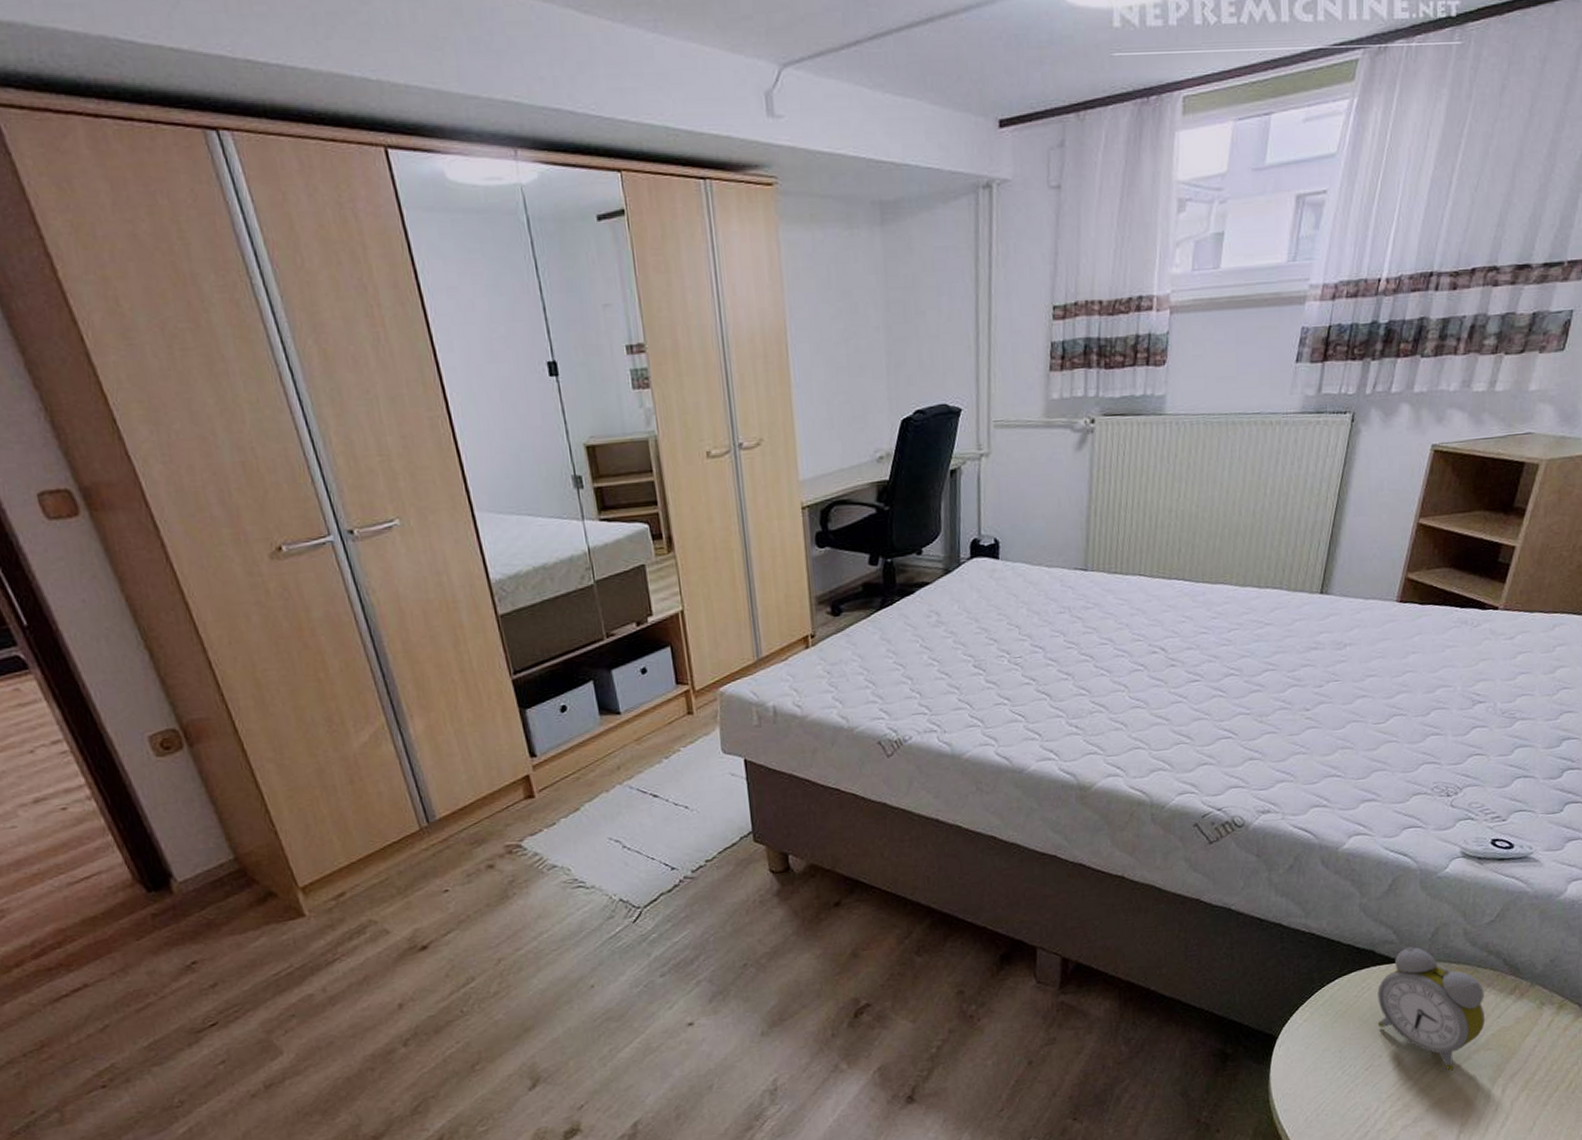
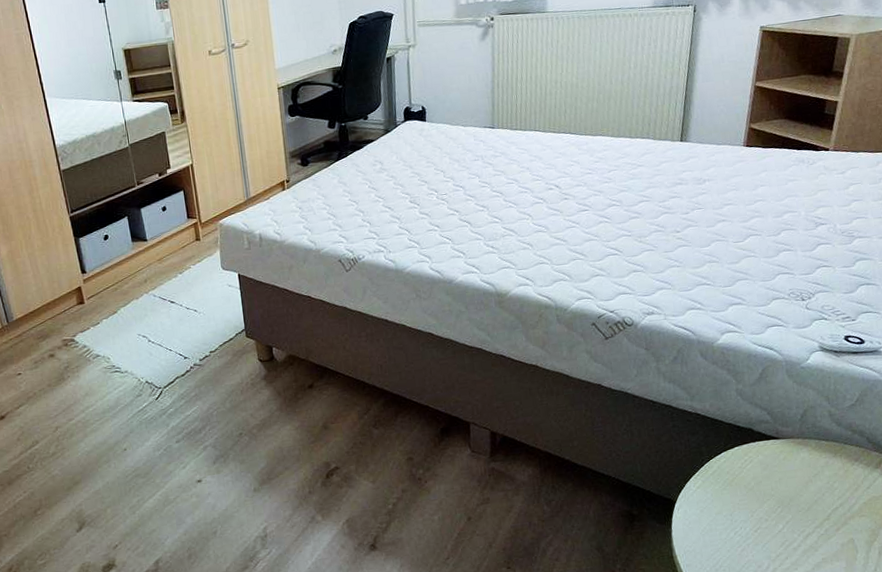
alarm clock: present [1377,946,1486,1071] -> none [758,425,857,534]

